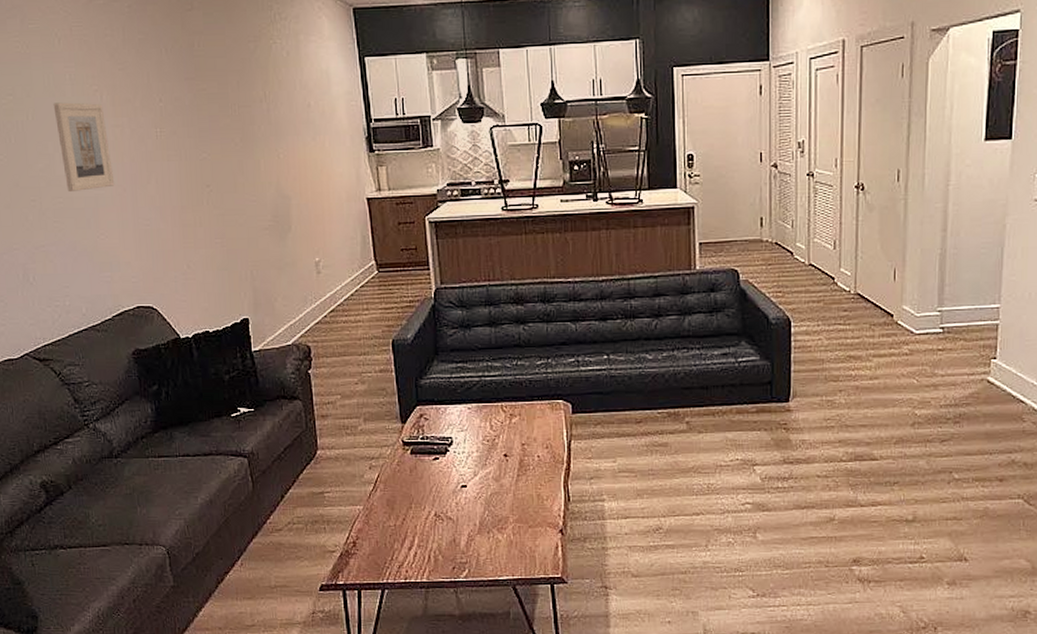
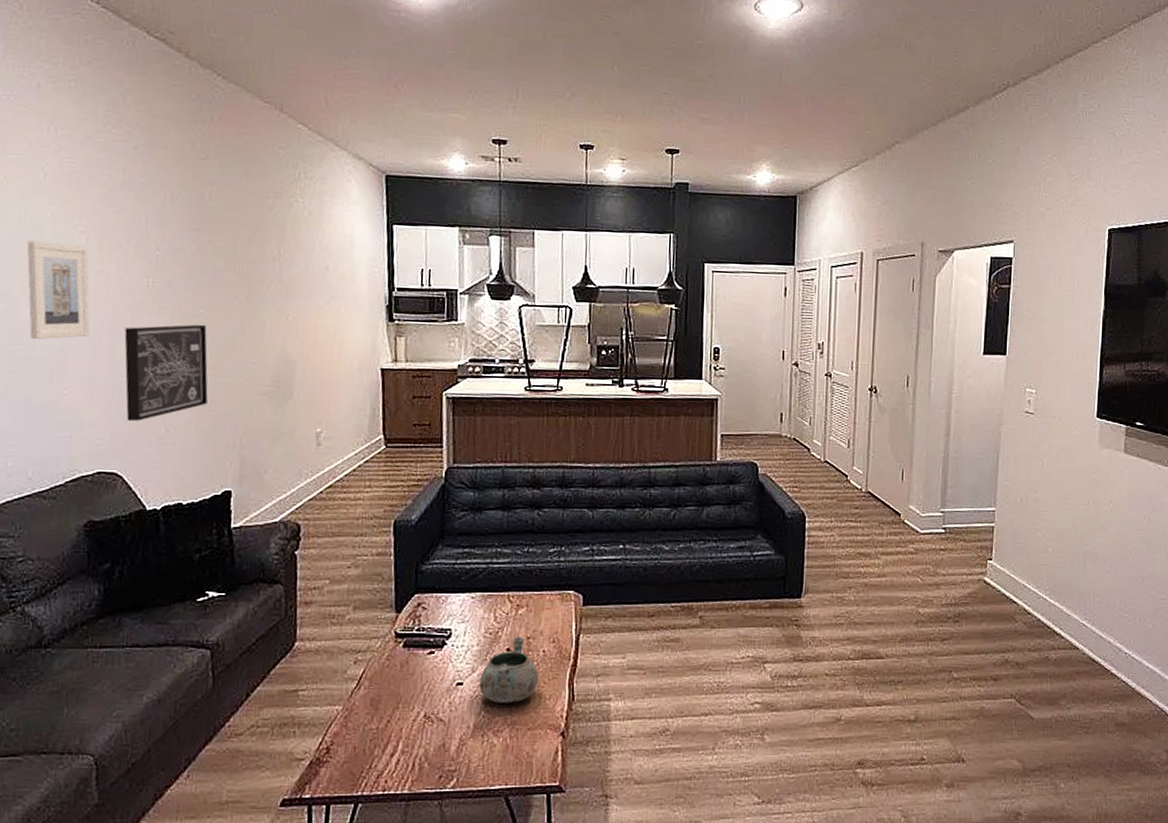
wall art: none [143,167,219,260] -> present [124,324,208,421]
decorative bowl: none [482,444,536,503] -> present [479,637,539,703]

